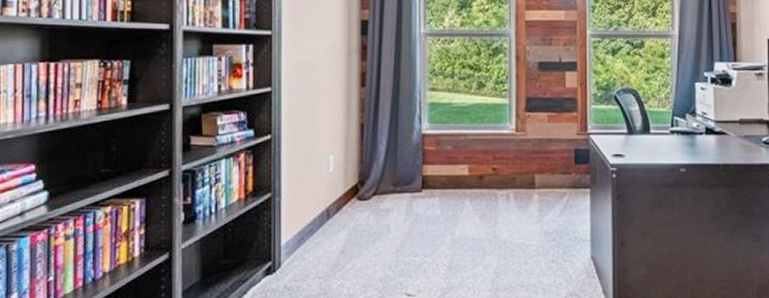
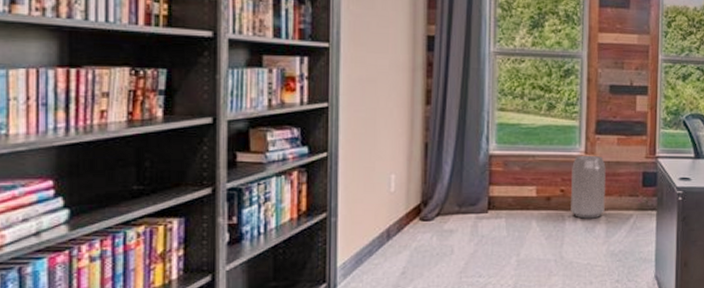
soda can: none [503,133,537,197] -> present [571,155,606,219]

